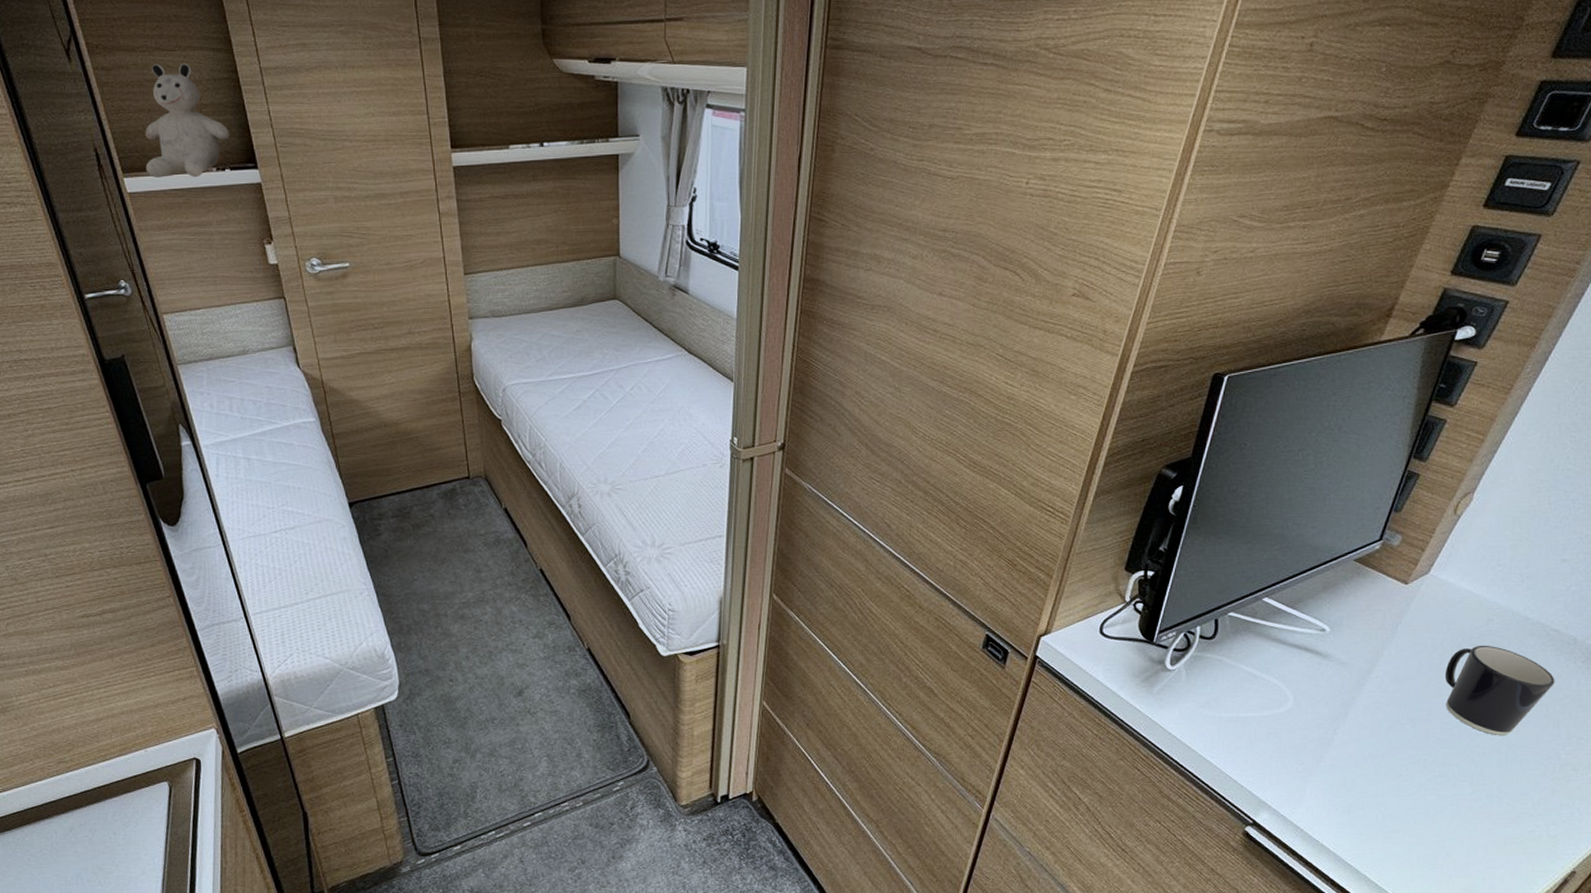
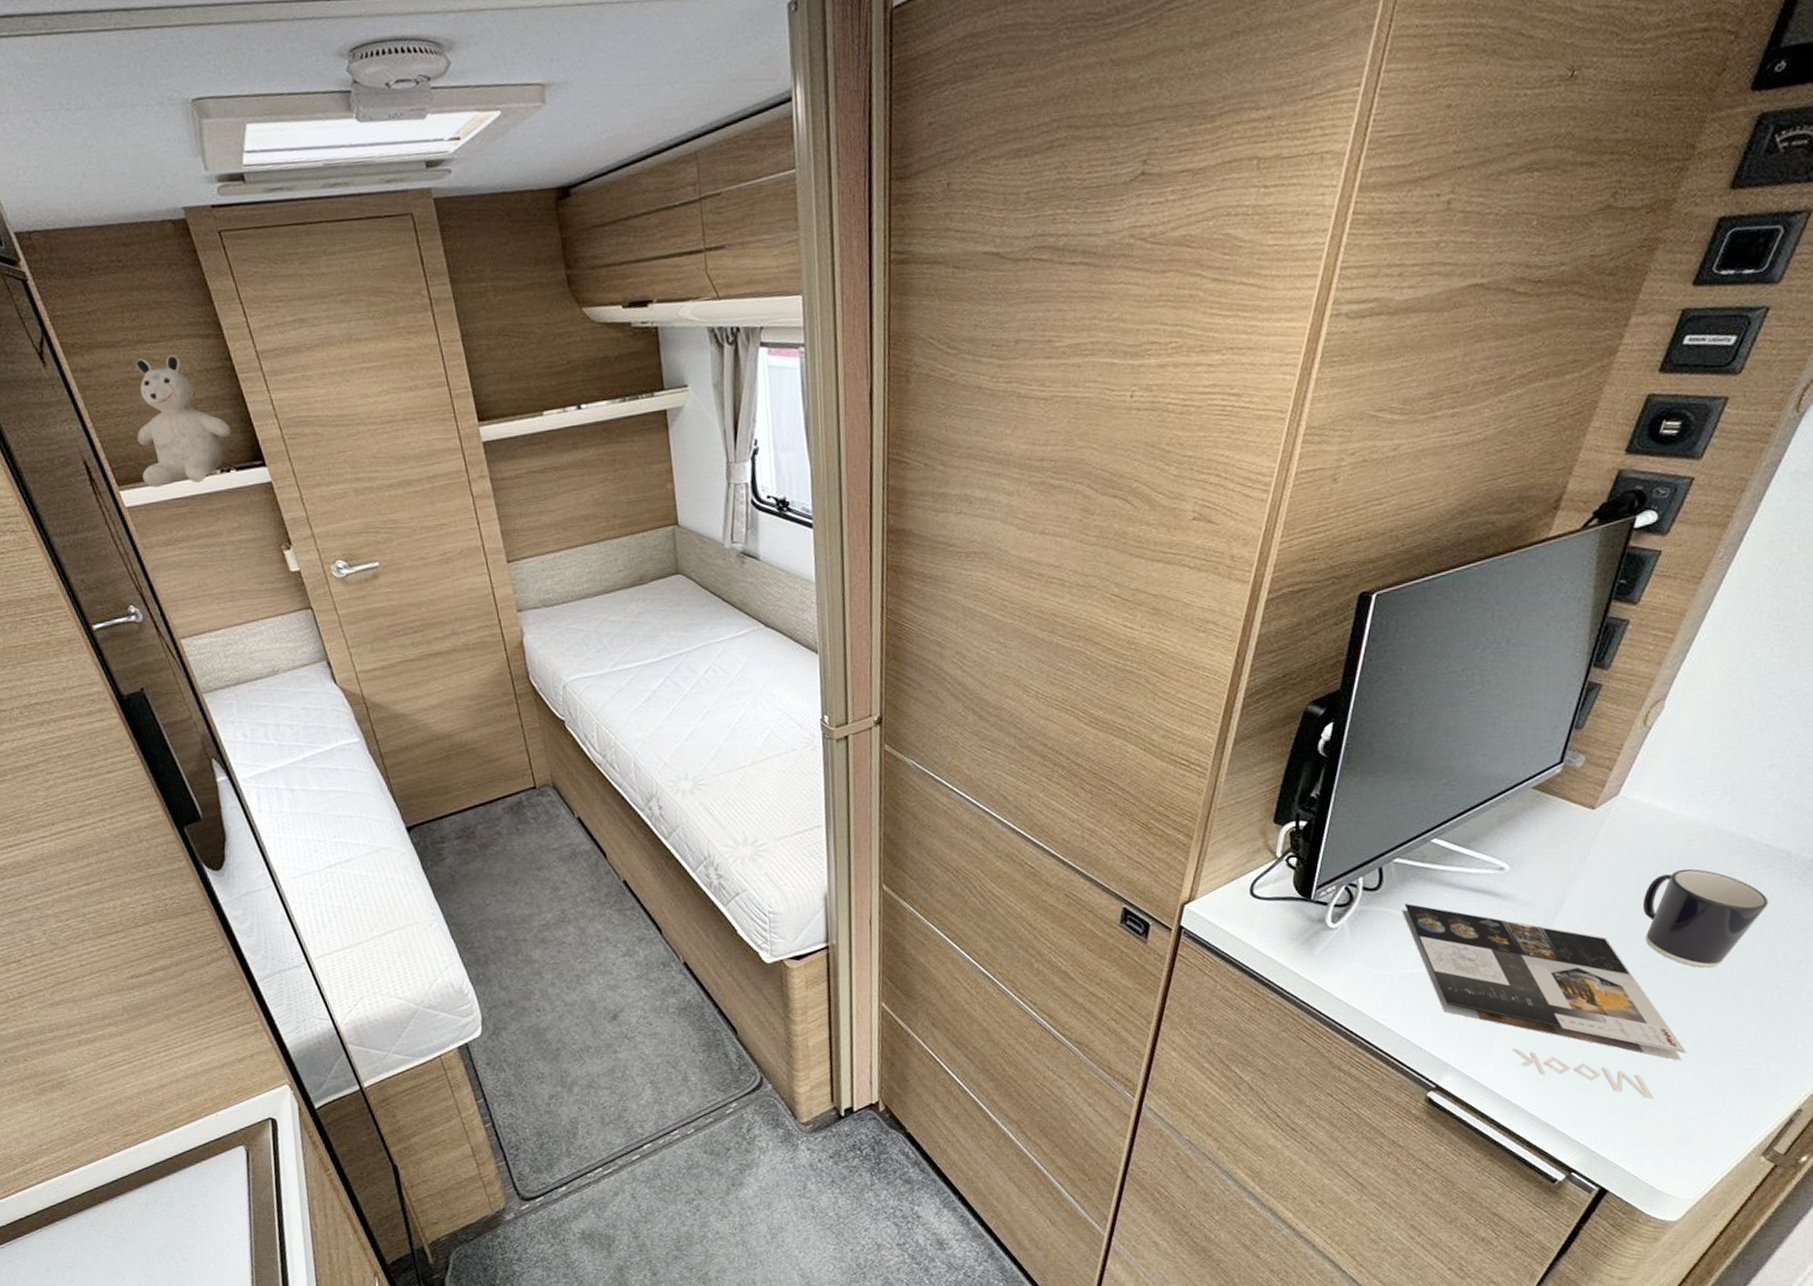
magazine: none [1233,653,1478,852] -> present [1402,903,1688,1101]

